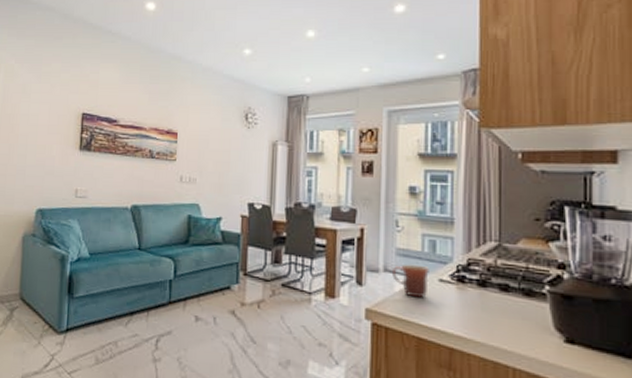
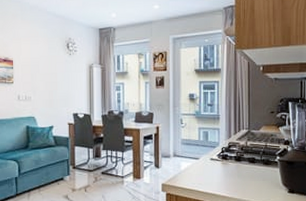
mug: present [392,264,429,298] -> none [179,150,204,173]

